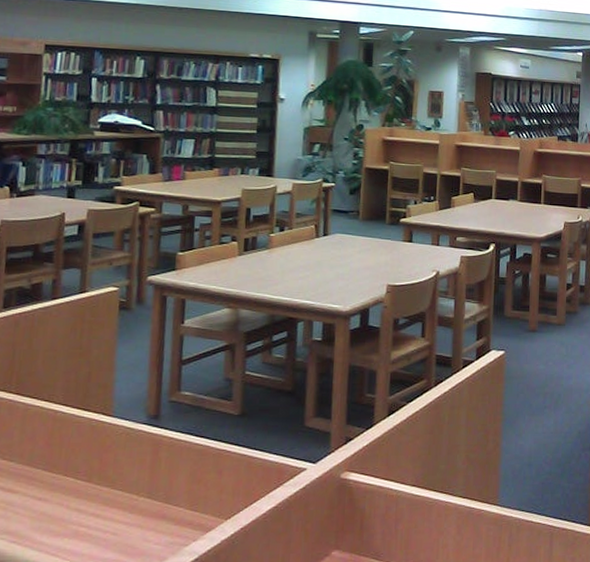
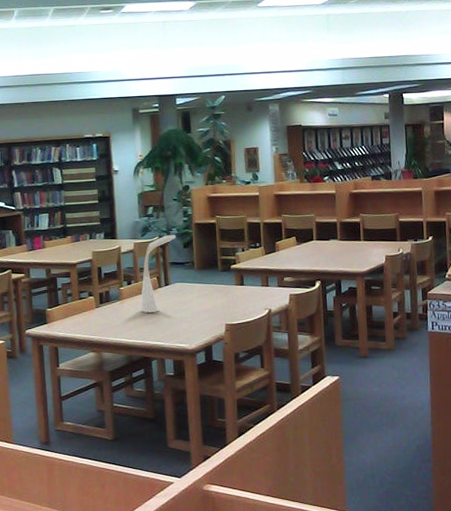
desk lamp: none [291,178,342,266] -> present [140,234,176,313]

